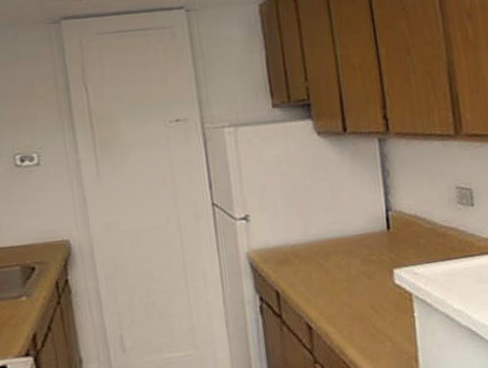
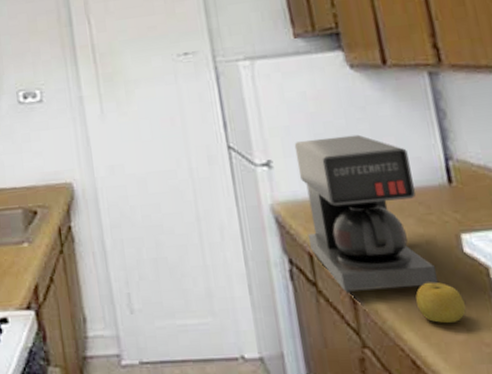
coffee maker: none [268,191,375,323] -> present [294,134,439,295]
fruit: none [356,308,393,340] -> present [415,282,466,324]

